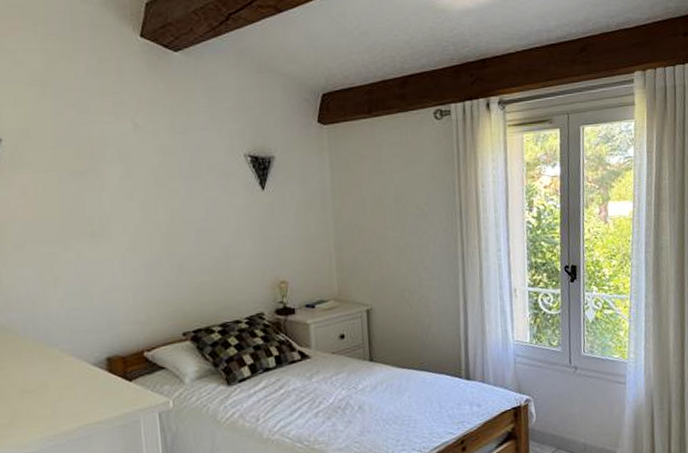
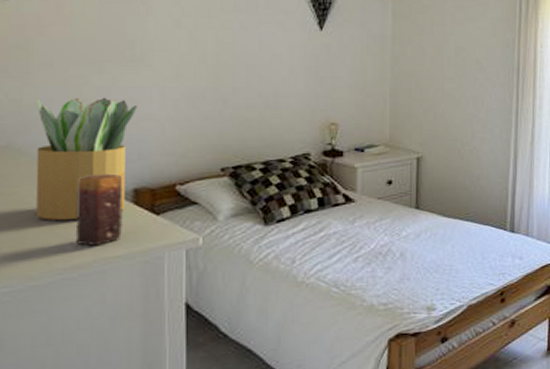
potted plant: none [14,272,102,391] -> present [35,97,137,220]
candle: none [56,344,101,414] -> present [75,173,123,247]

